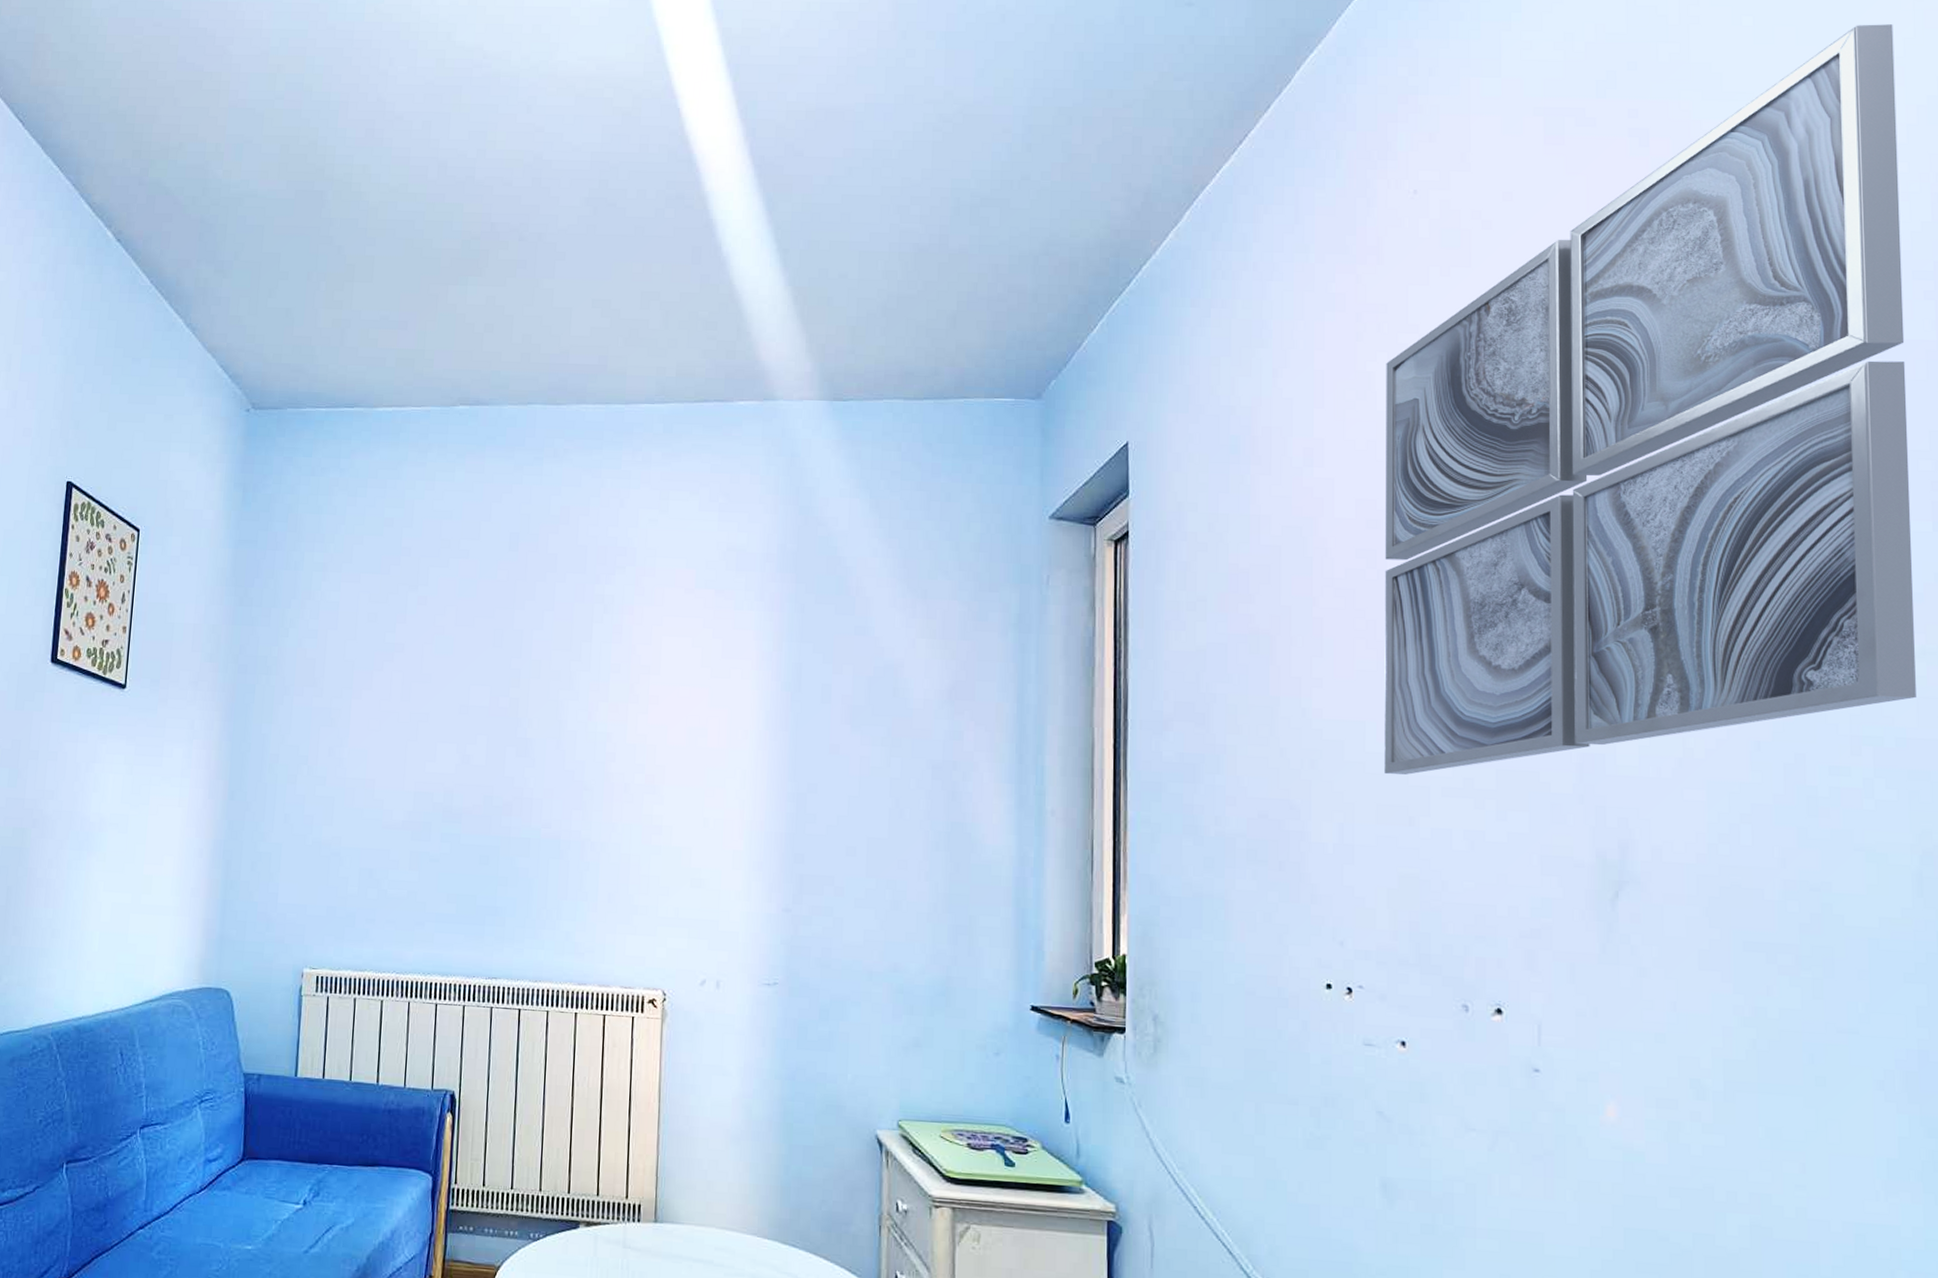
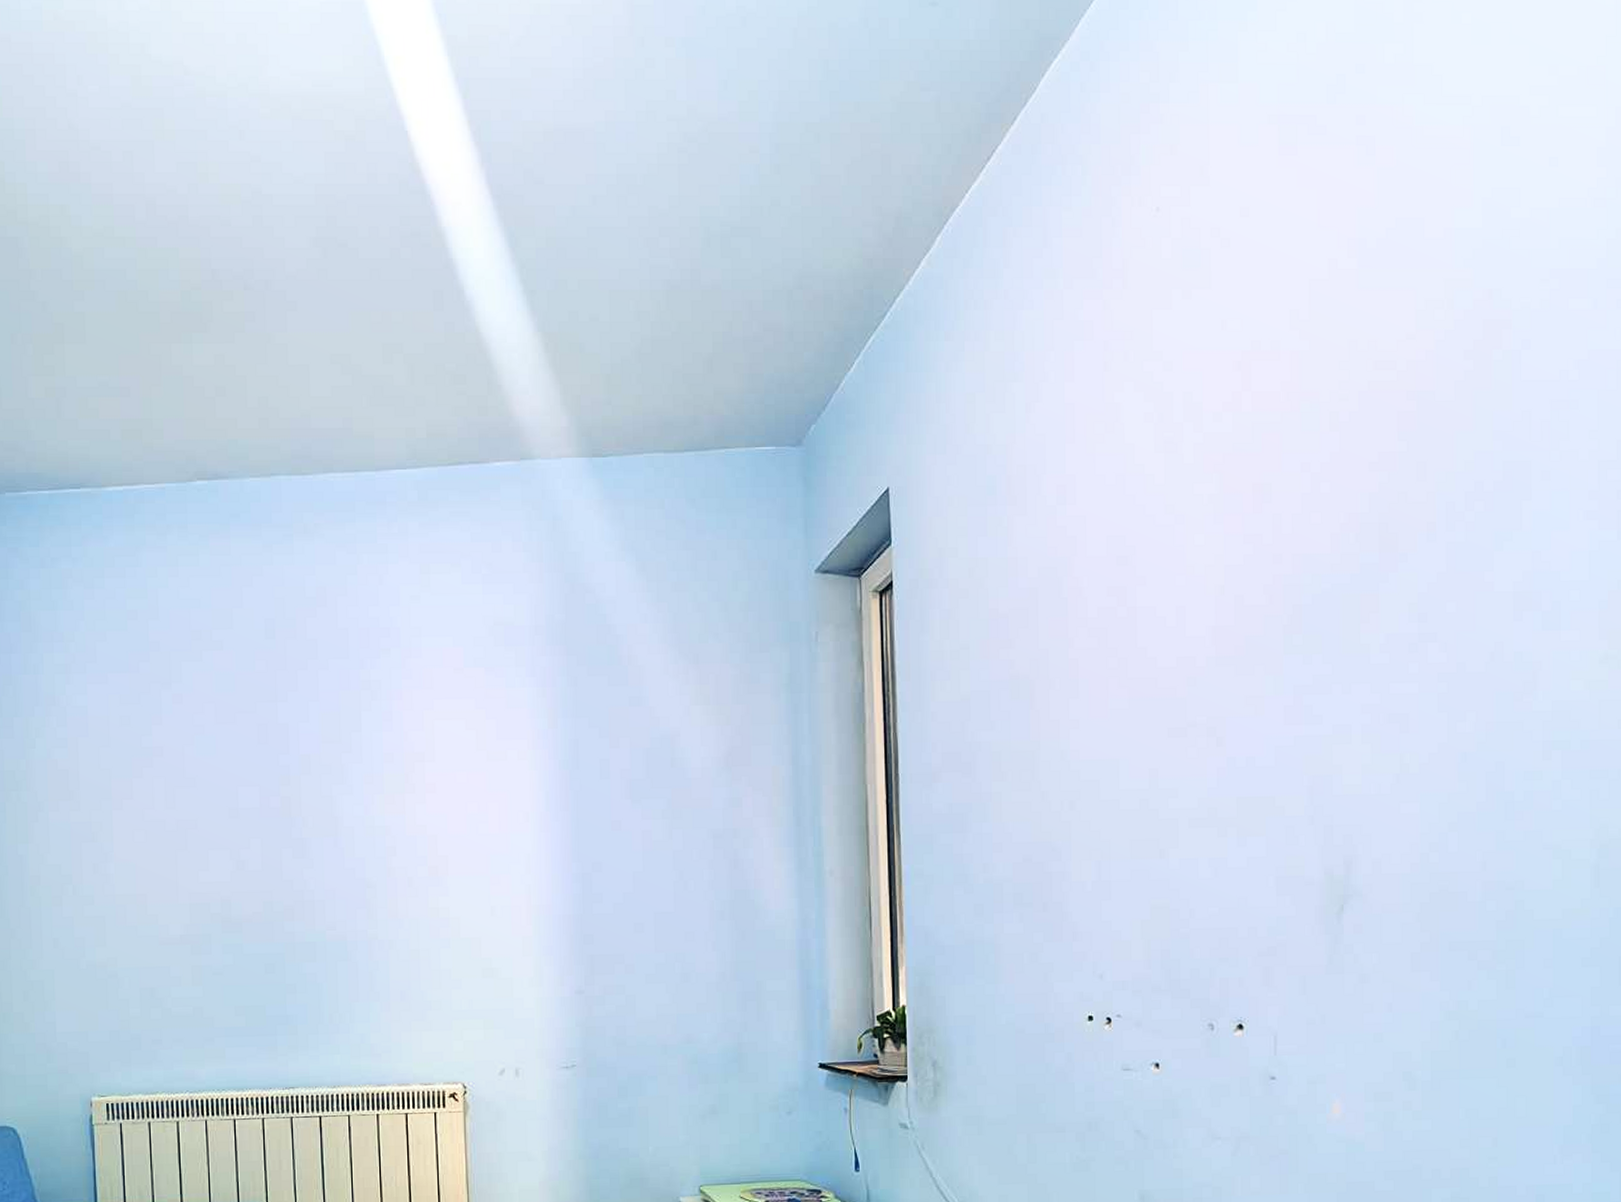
wall art: present [1384,24,1916,775] -> none [1133,21,1600,809]

